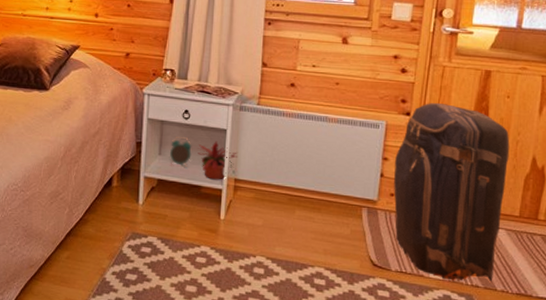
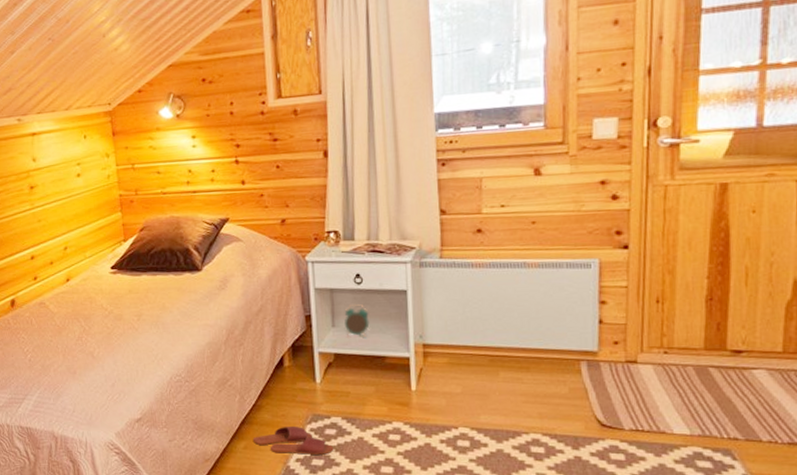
slippers: none [75,241,147,270] -> present [252,425,334,455]
potted plant: present [198,141,238,180] -> none [376,304,424,348]
suitcase: present [394,102,510,282] -> none [615,229,763,436]

